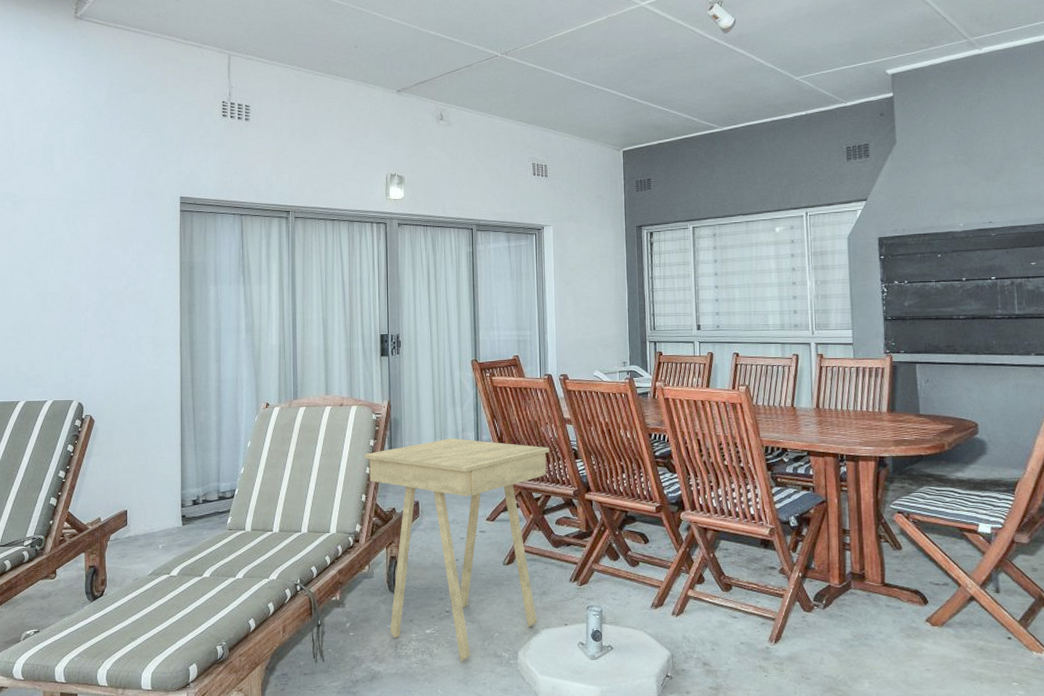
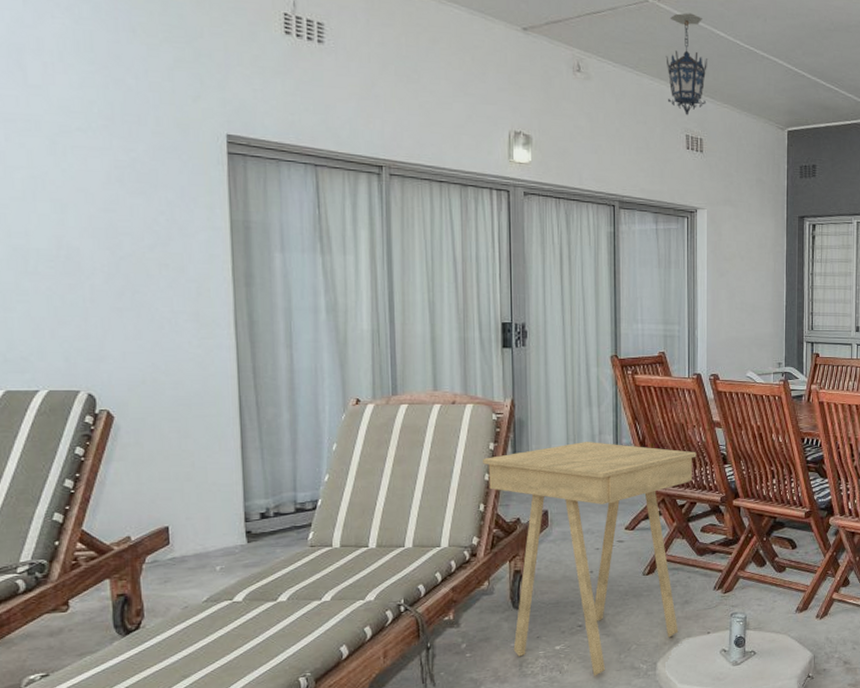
hanging lantern: none [513,61,549,147] -> present [666,13,707,116]

